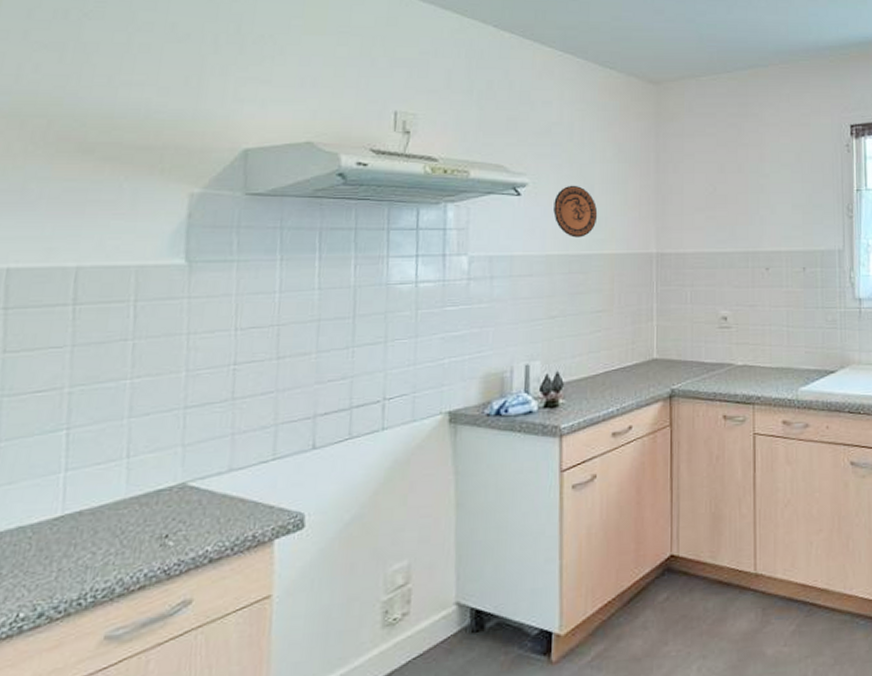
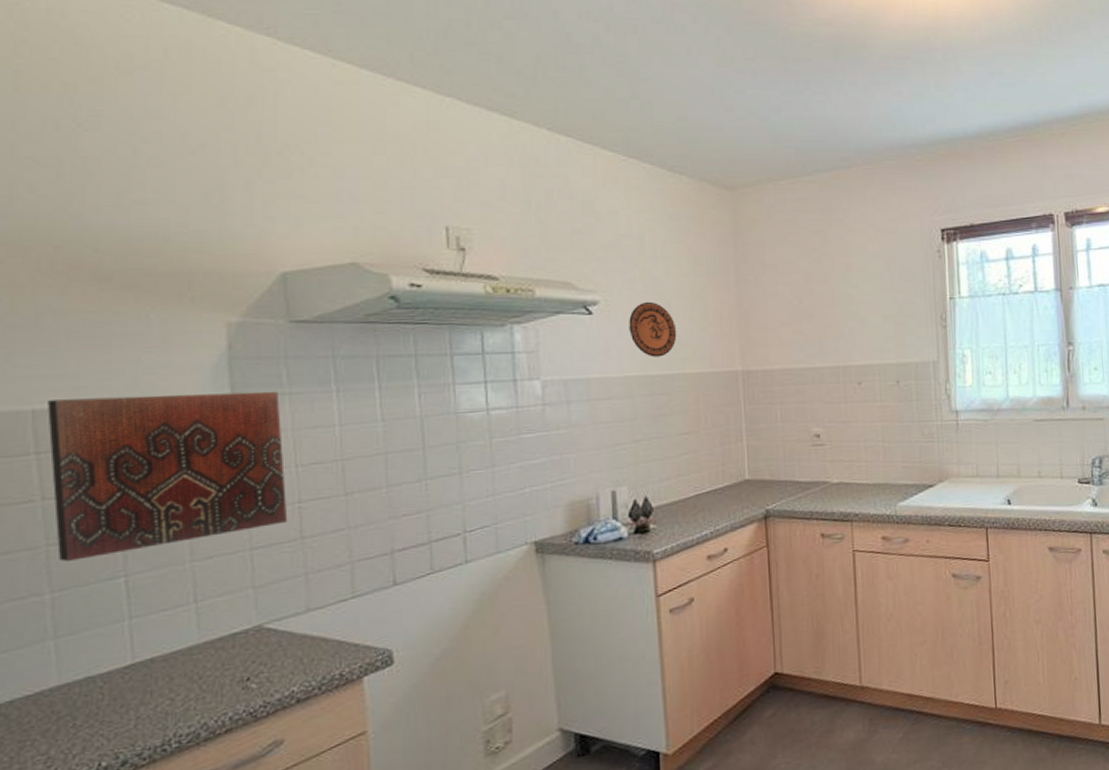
decorative tile: none [10,258,228,412] -> present [47,391,288,561]

